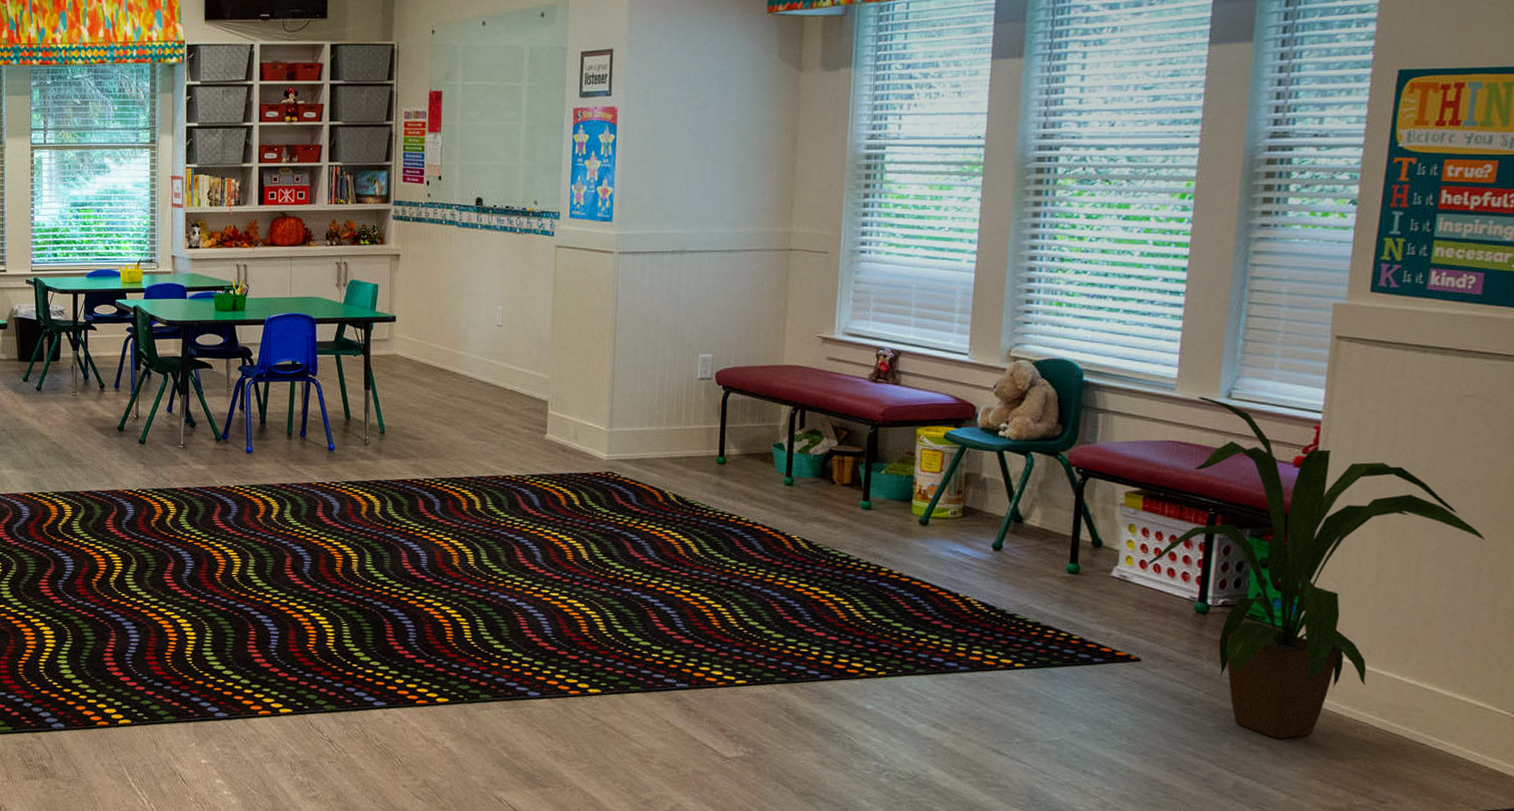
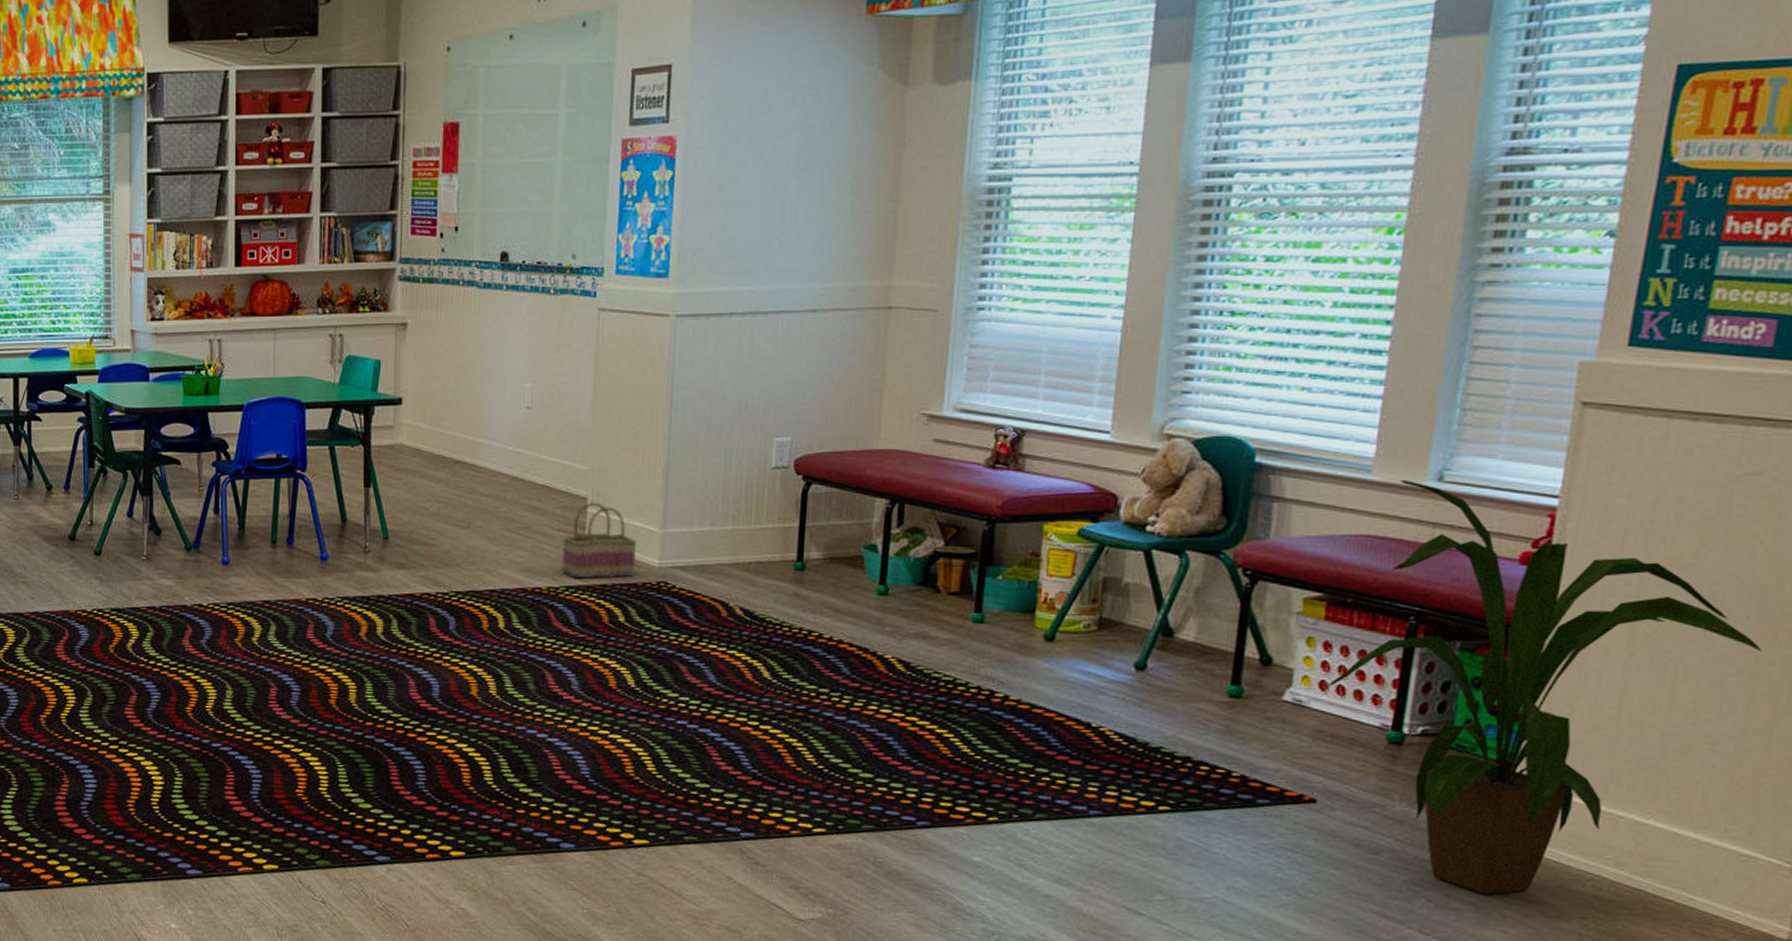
basket: none [528,405,589,469] -> present [562,502,638,579]

